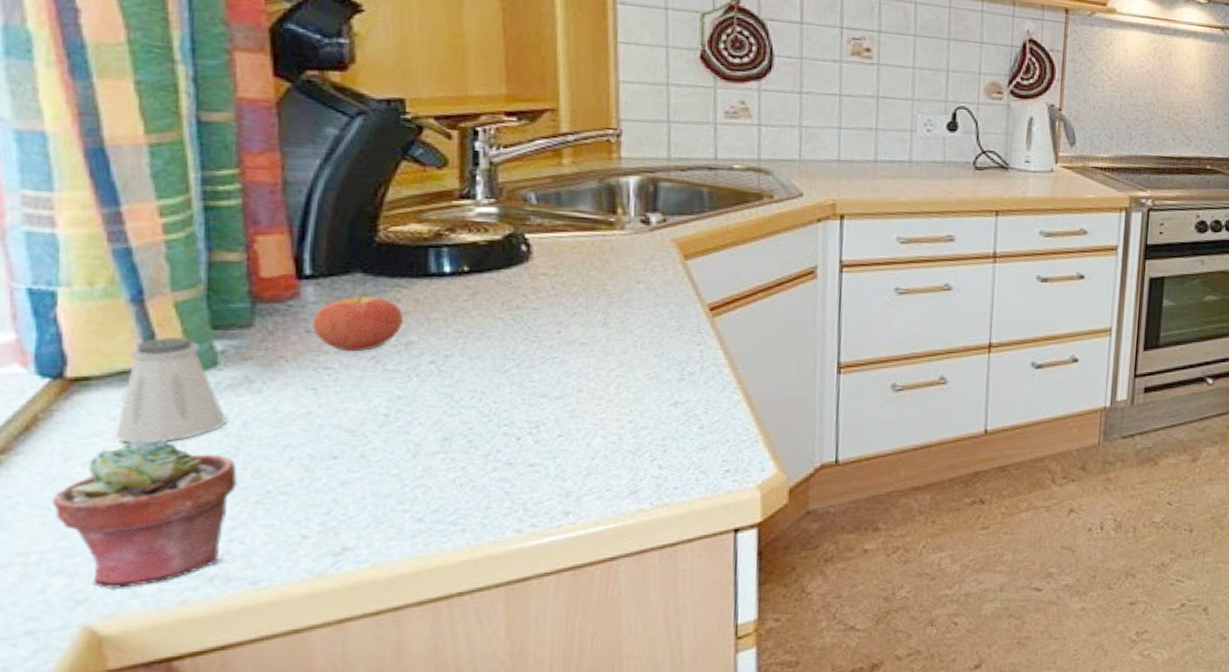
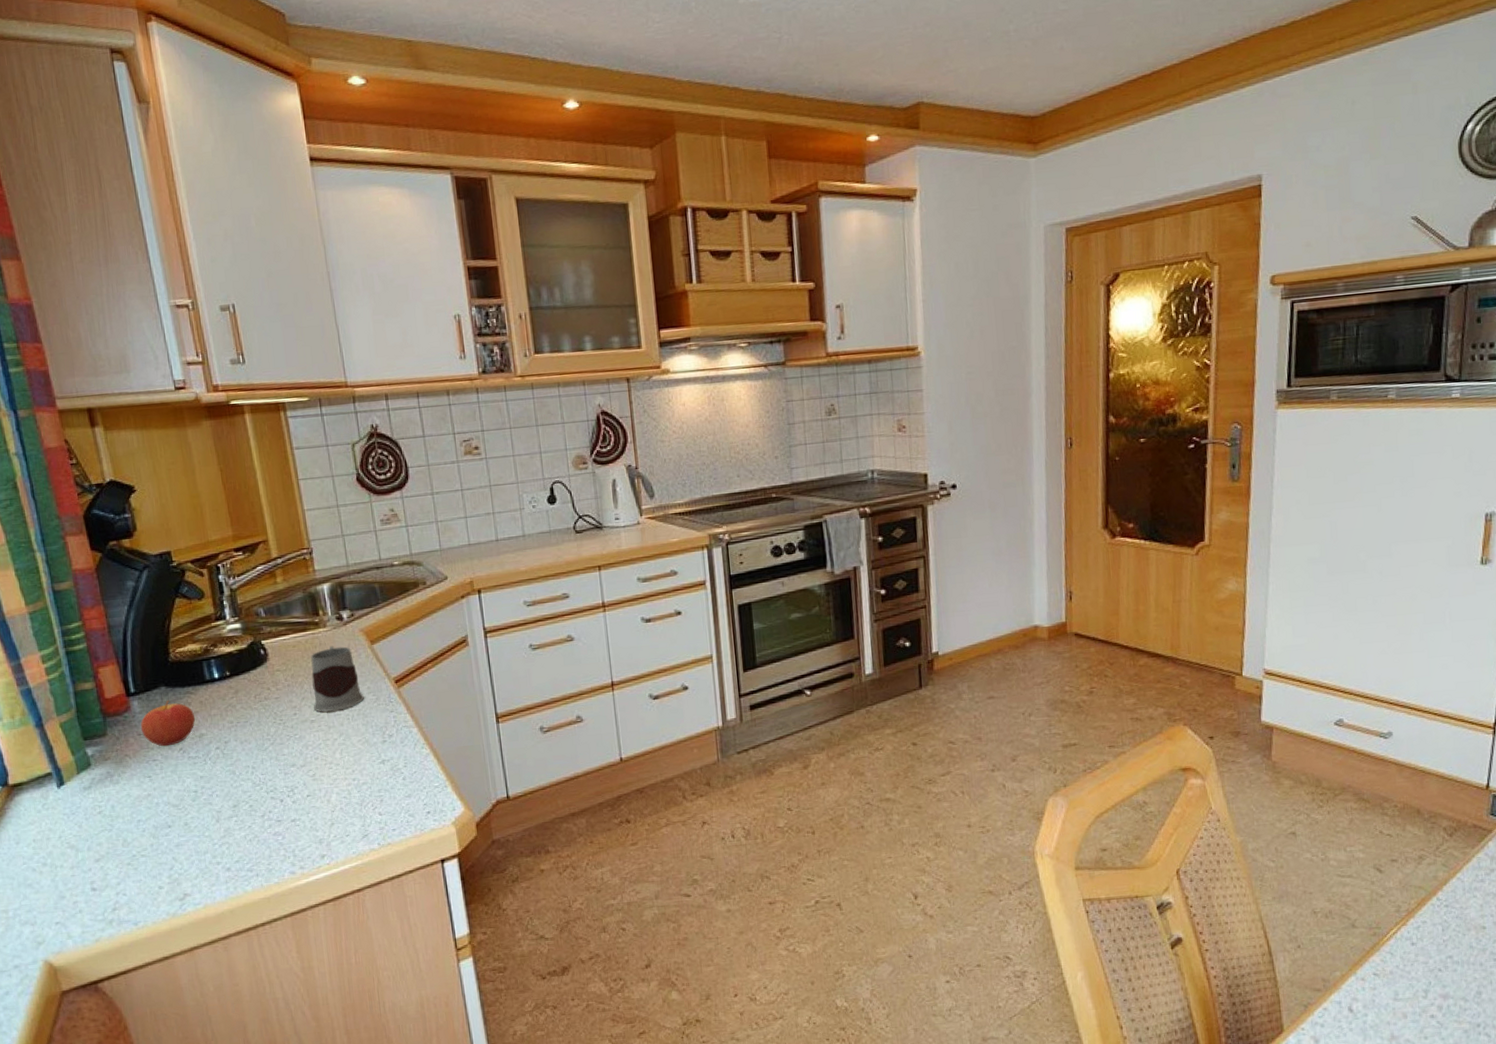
potted succulent: present [51,439,237,588] -> none [14,823,115,933]
saltshaker: present [114,336,227,443] -> none [40,748,102,828]
mug: none [586,253,663,336] -> present [311,645,364,712]

